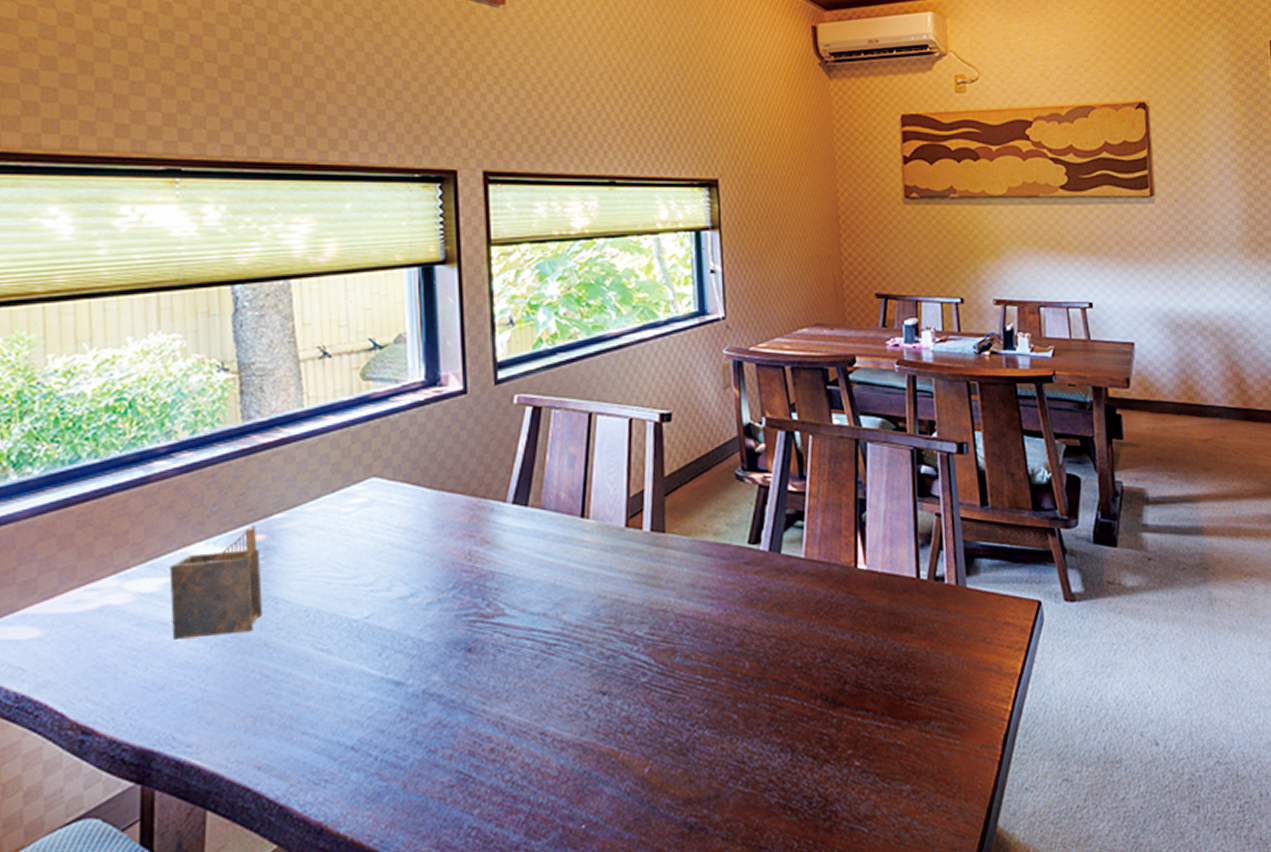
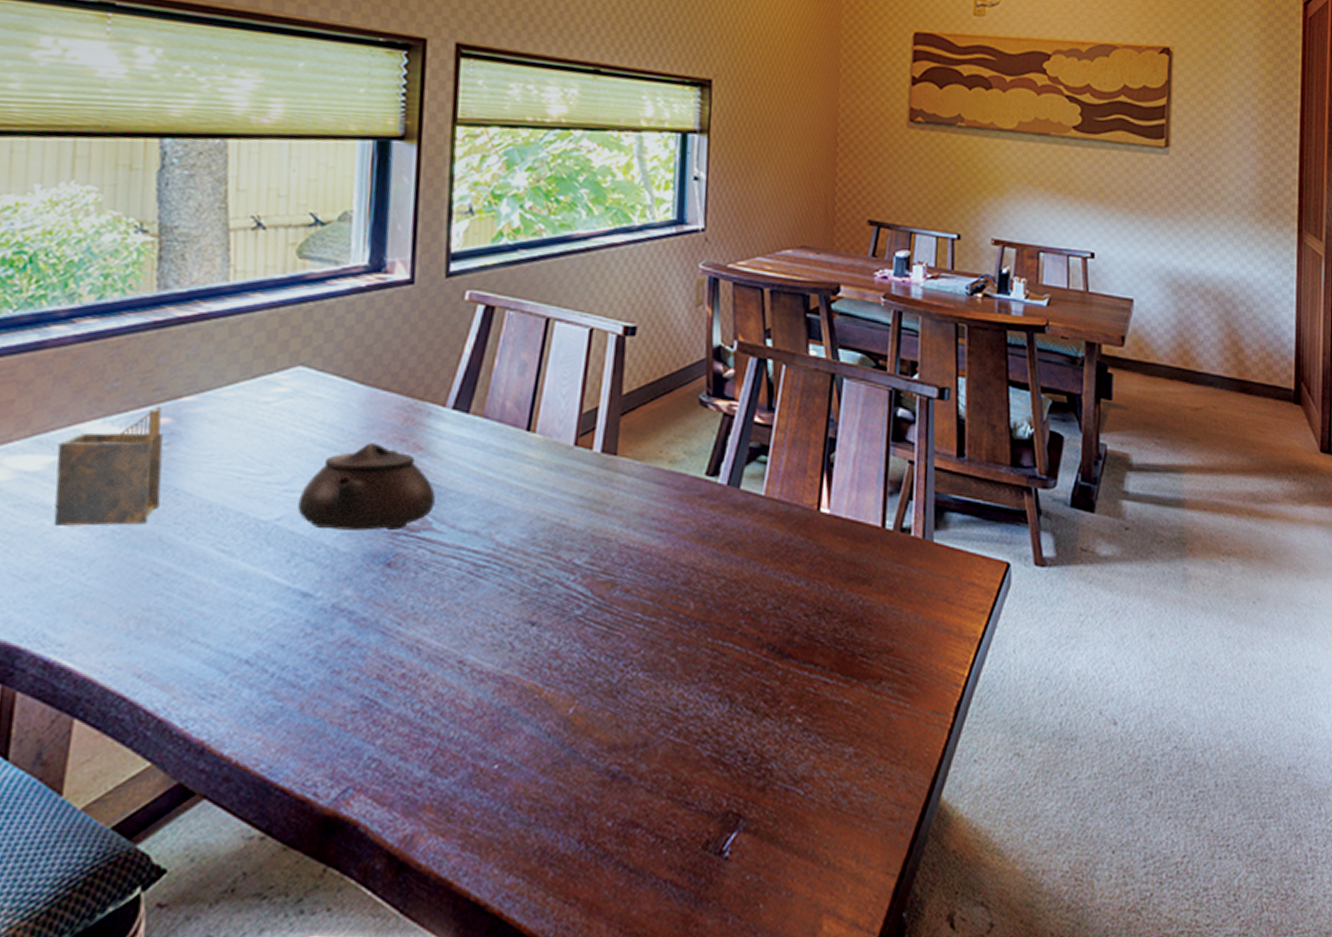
teapot: none [384,541,505,623] -> present [298,443,435,531]

